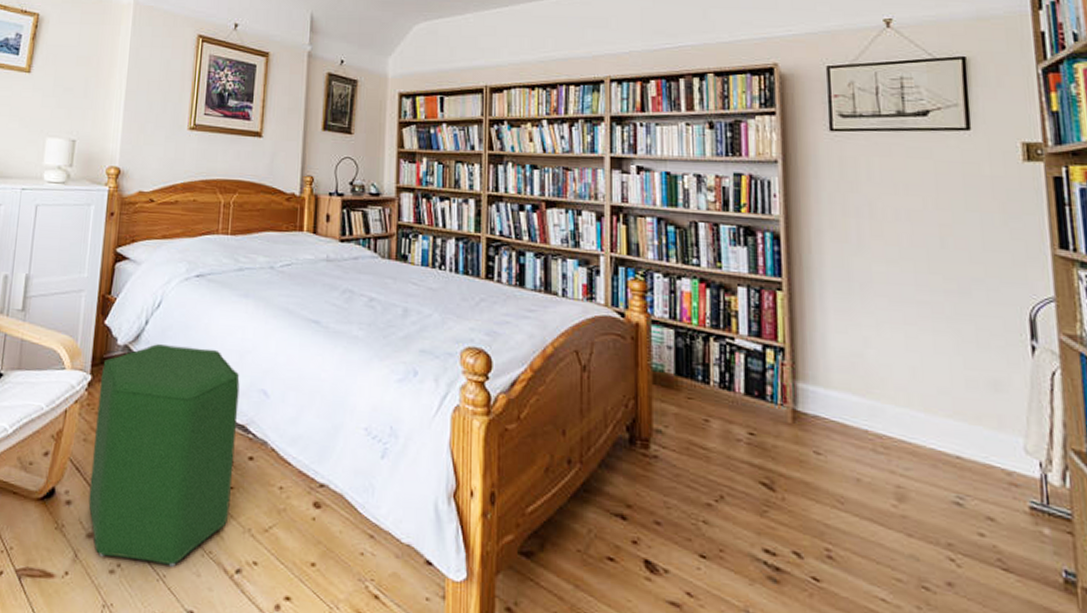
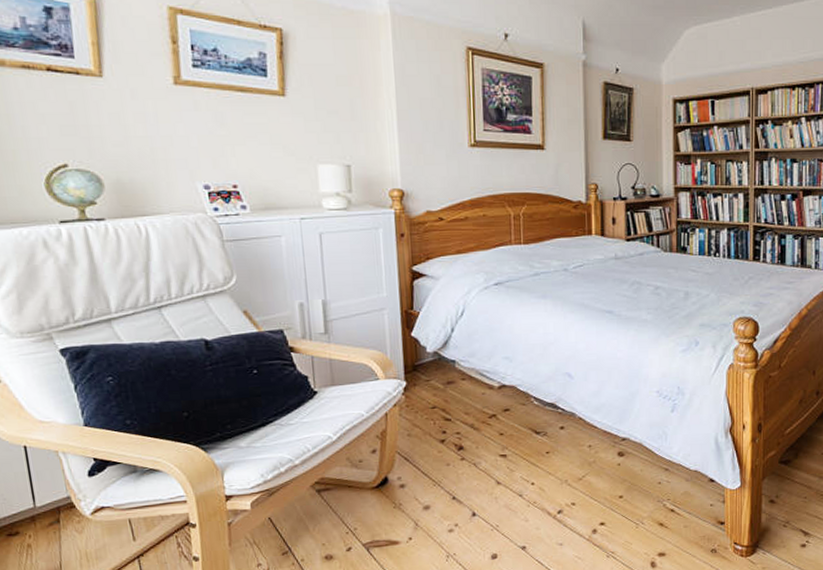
ottoman: present [88,344,240,567] -> none [415,345,548,521]

